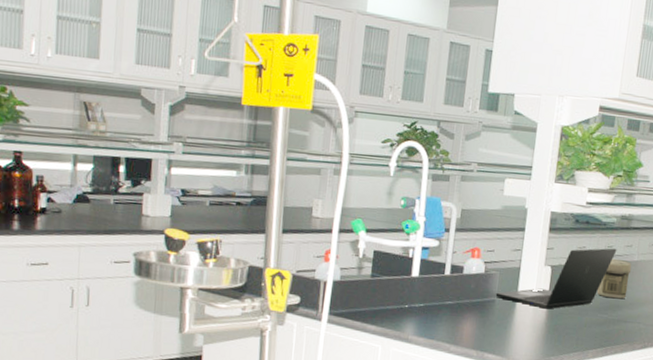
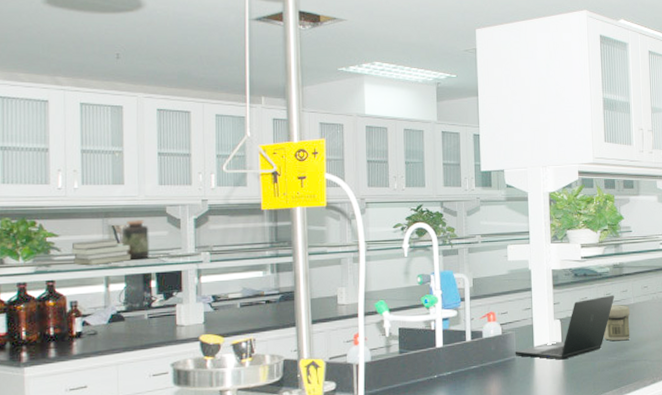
books: none [40,114,102,142] -> present [71,238,132,265]
jar: none [92,98,122,141] -> present [121,220,149,260]

